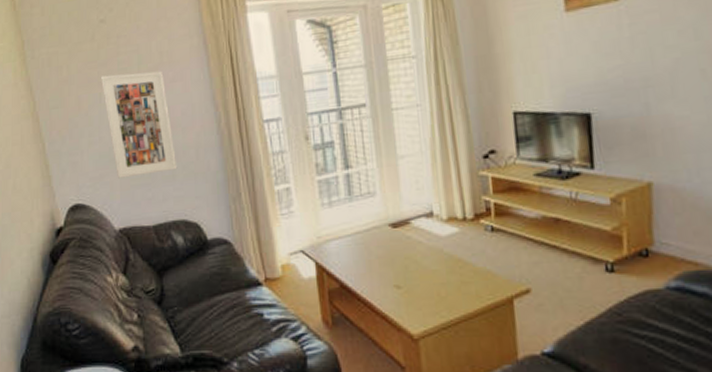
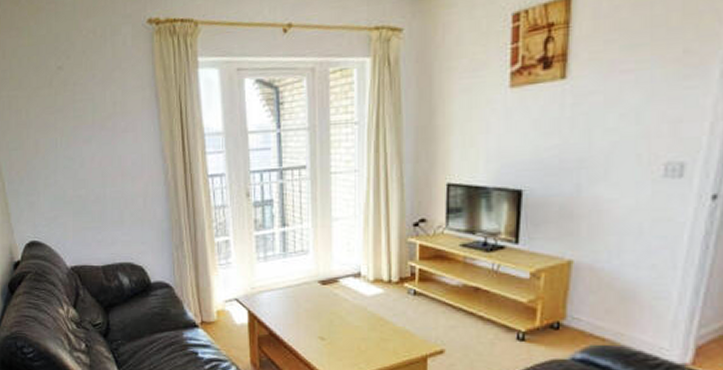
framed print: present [100,71,178,179] -> none [57,120,126,220]

